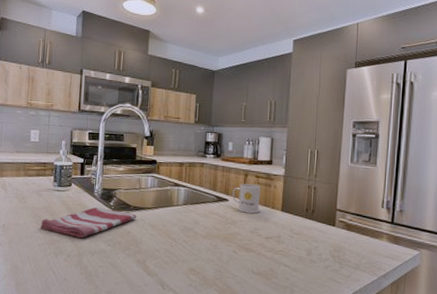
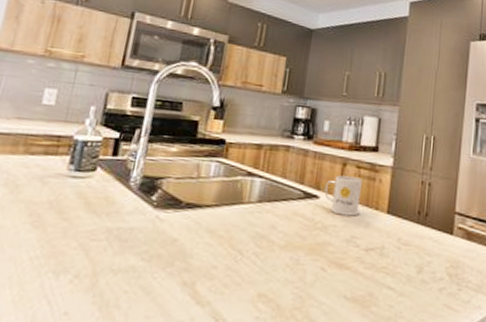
dish towel: present [40,207,137,238] -> none [37,202,189,248]

